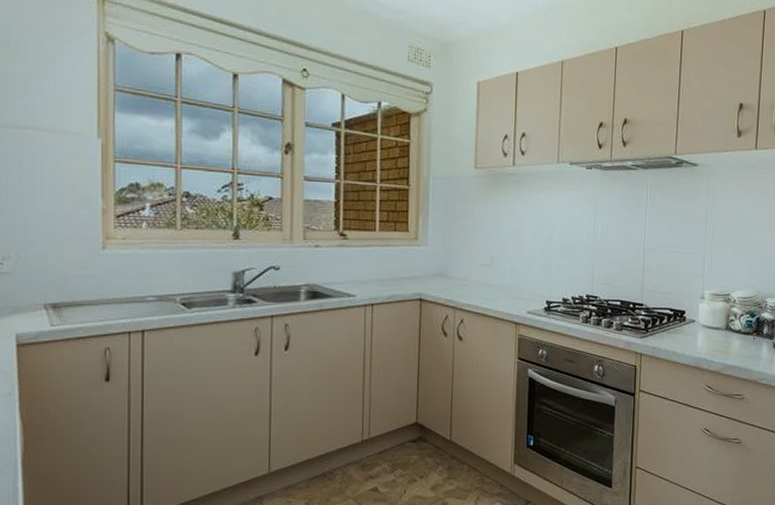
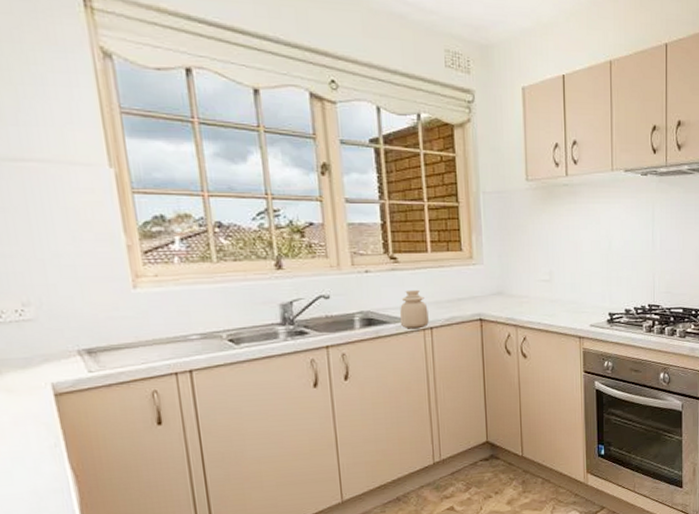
jar: none [343,266,371,306] -> present [399,289,429,330]

